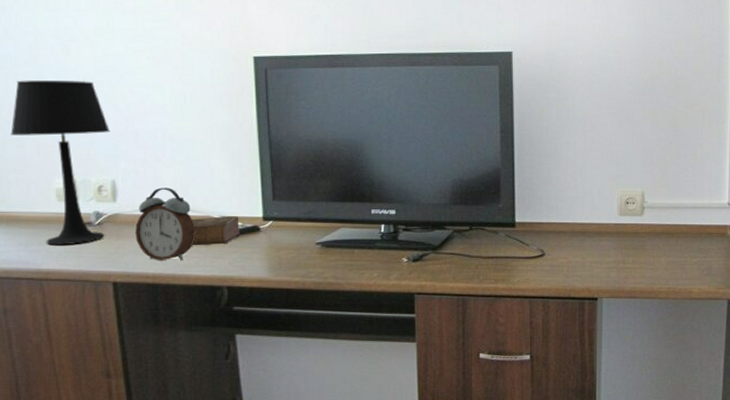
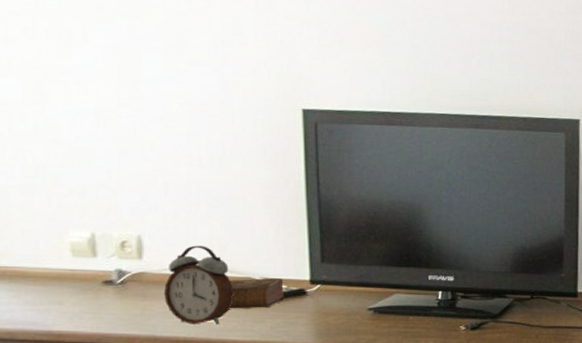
table lamp: present [10,80,111,246] -> none [15,120,136,305]

